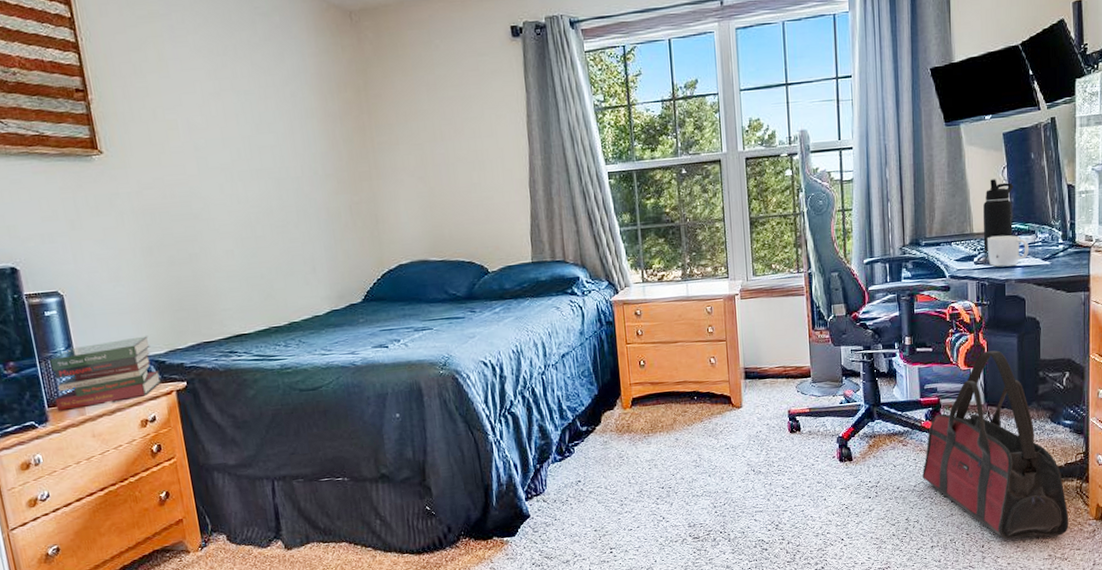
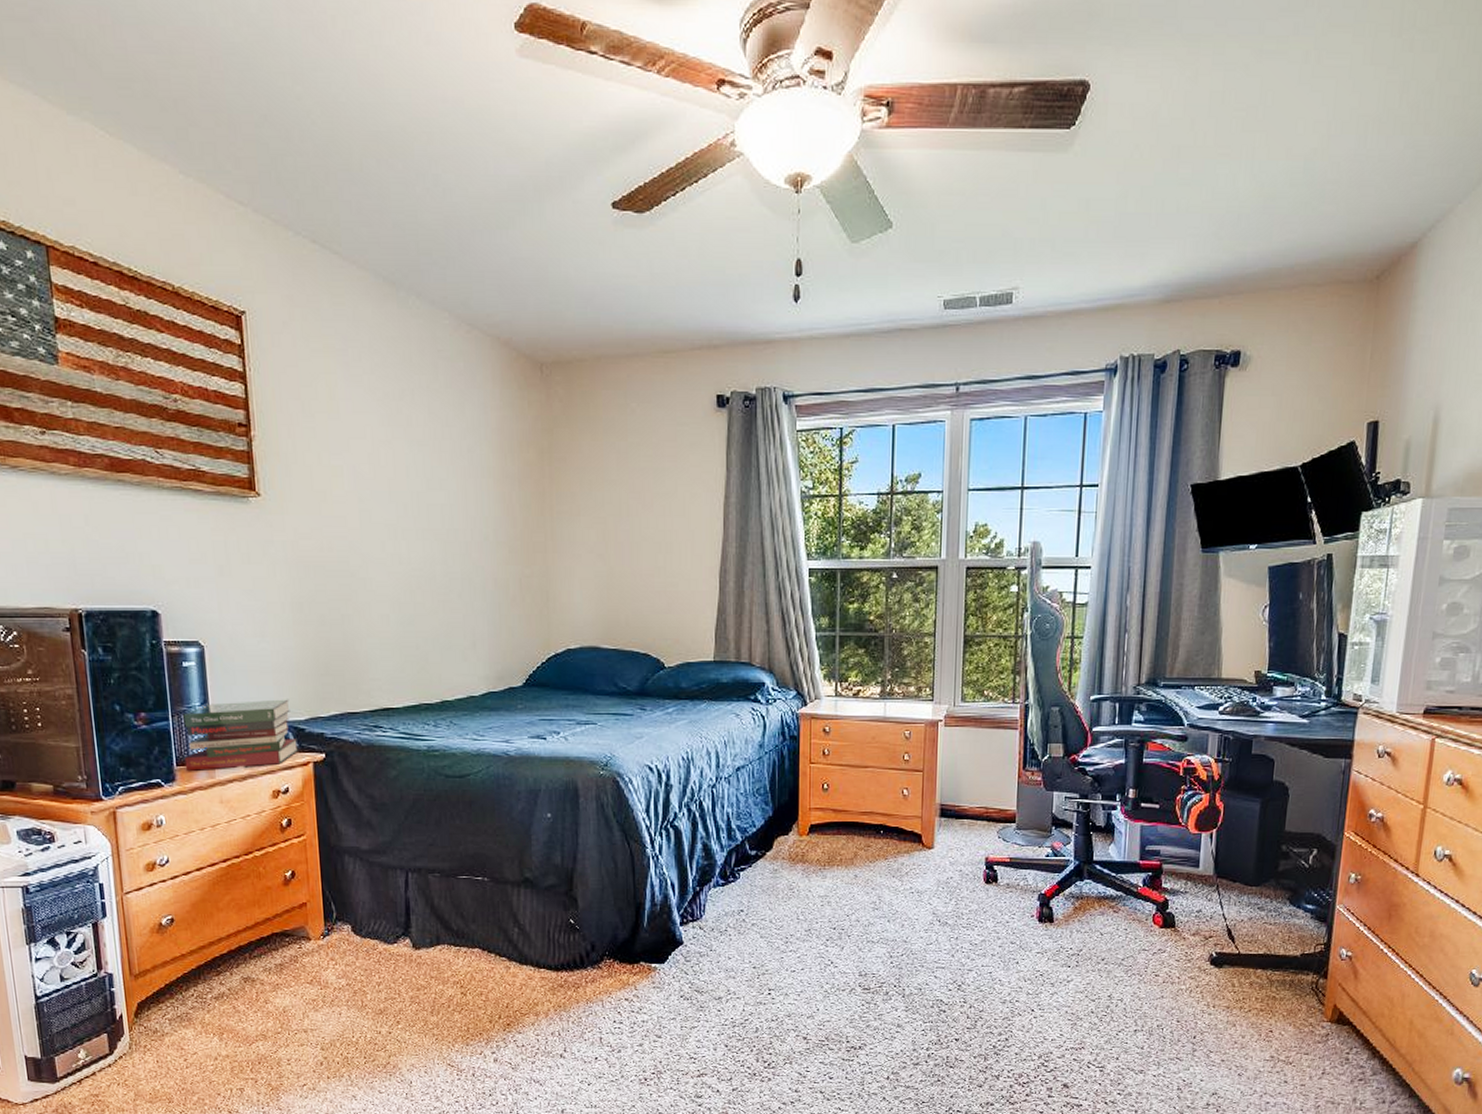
duffel bag: present [922,350,1069,540] -> none [1133,815,1300,1036]
water bottle: present [983,179,1013,253] -> none [1231,618,1274,702]
mug: present [987,235,1030,267] -> none [1235,684,1286,721]

